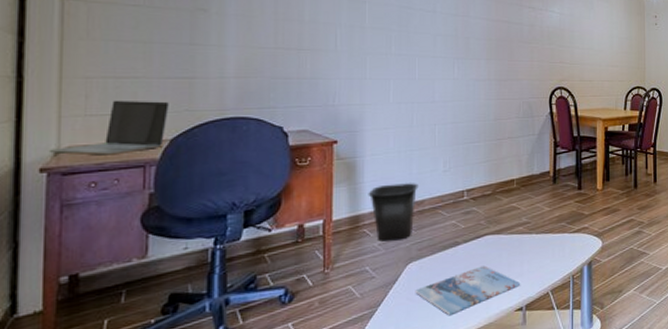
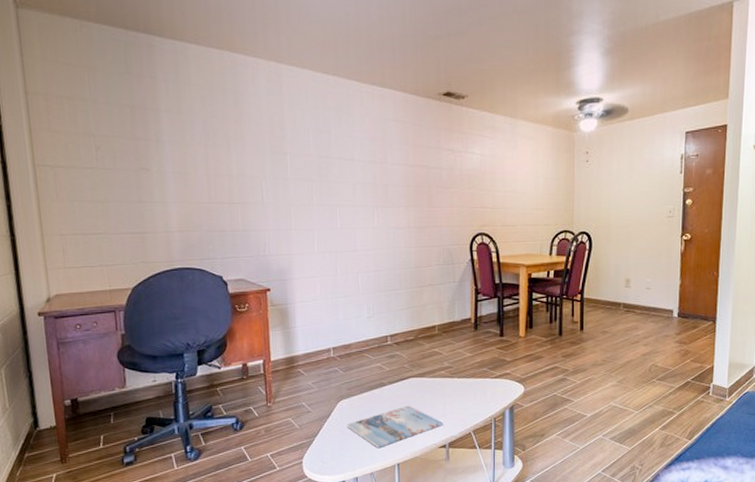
laptop: present [48,100,169,156] -> none [42,254,128,302]
waste bin: present [368,183,418,241] -> none [300,328,345,380]

